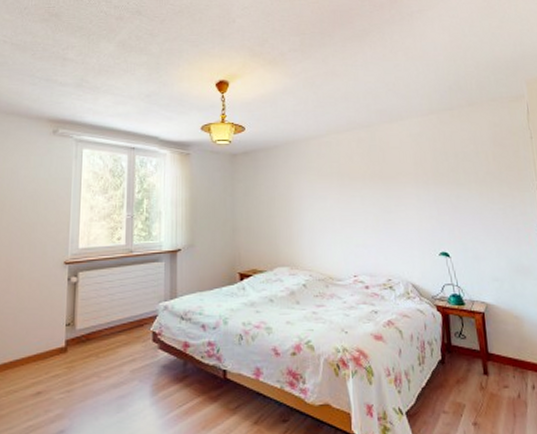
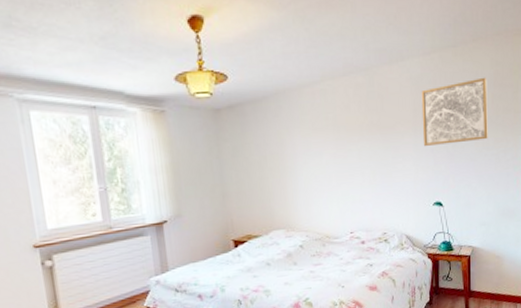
wall art: none [421,137,492,197] -> present [421,77,488,146]

